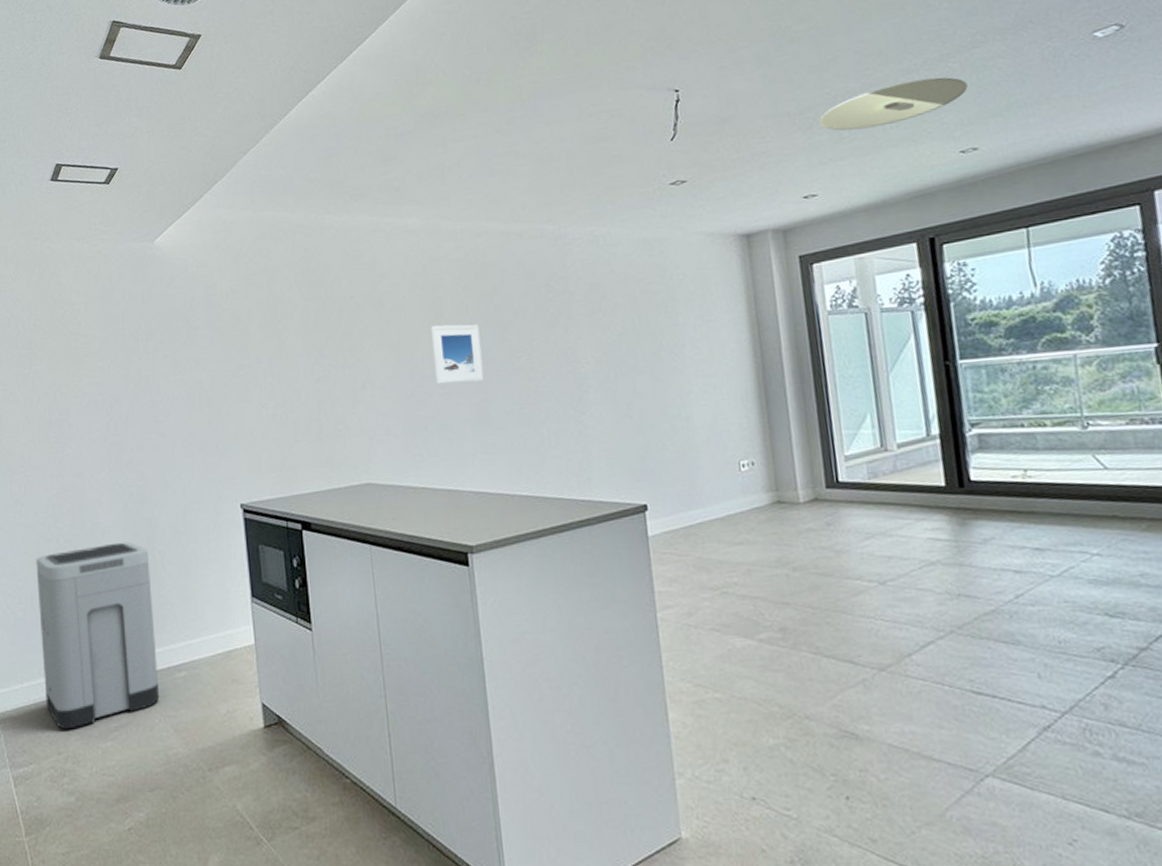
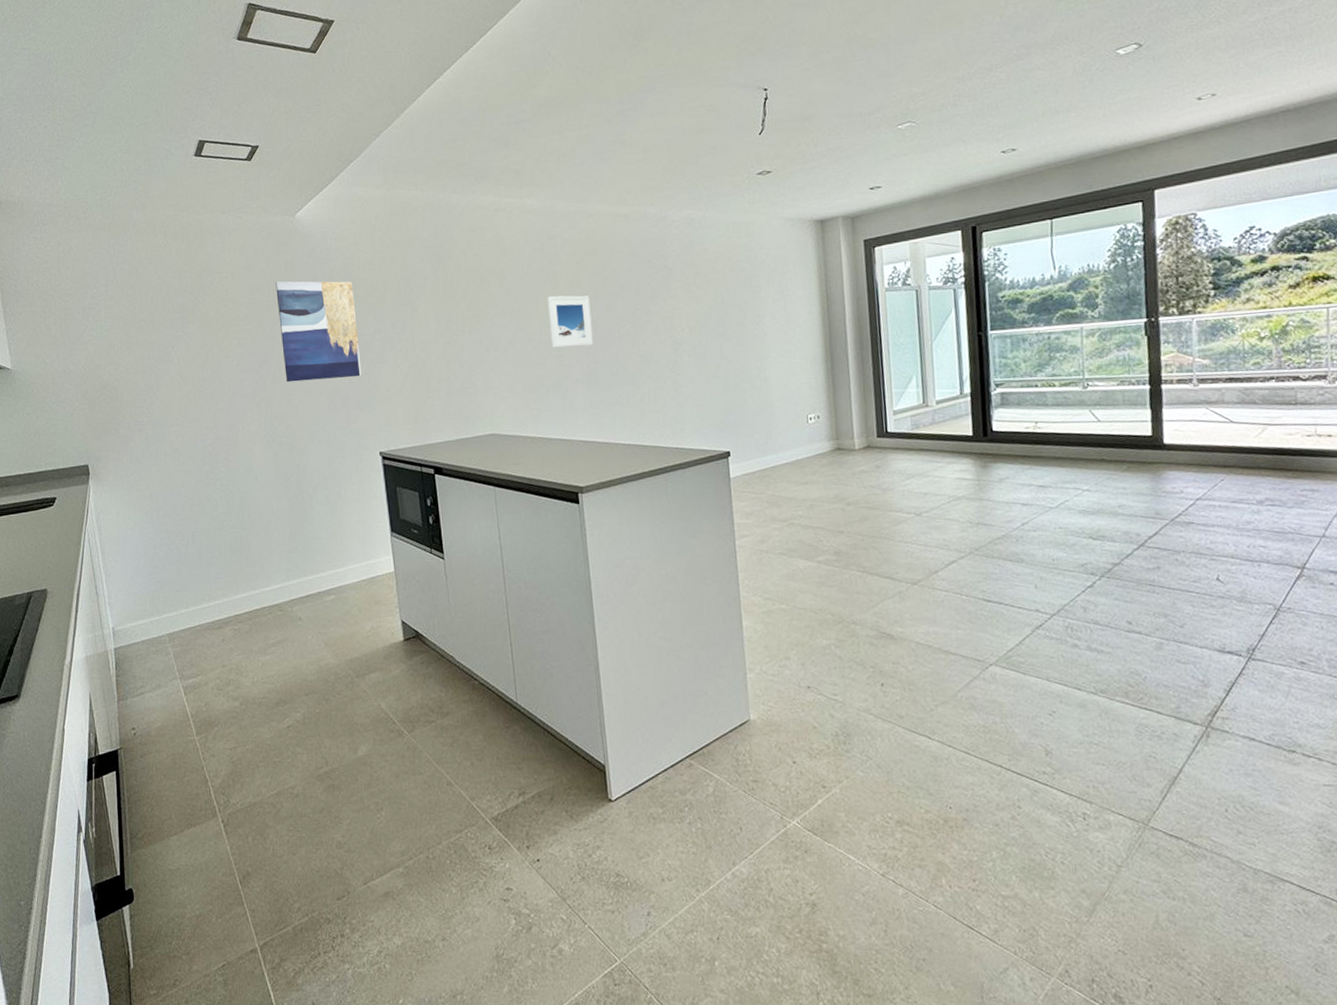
trash can: present [36,542,160,730] -> none [195,485,312,647]
wall art: none [131,312,223,425] -> present [275,281,362,383]
ceiling lamp: present [819,77,968,131] -> none [886,85,1011,130]

